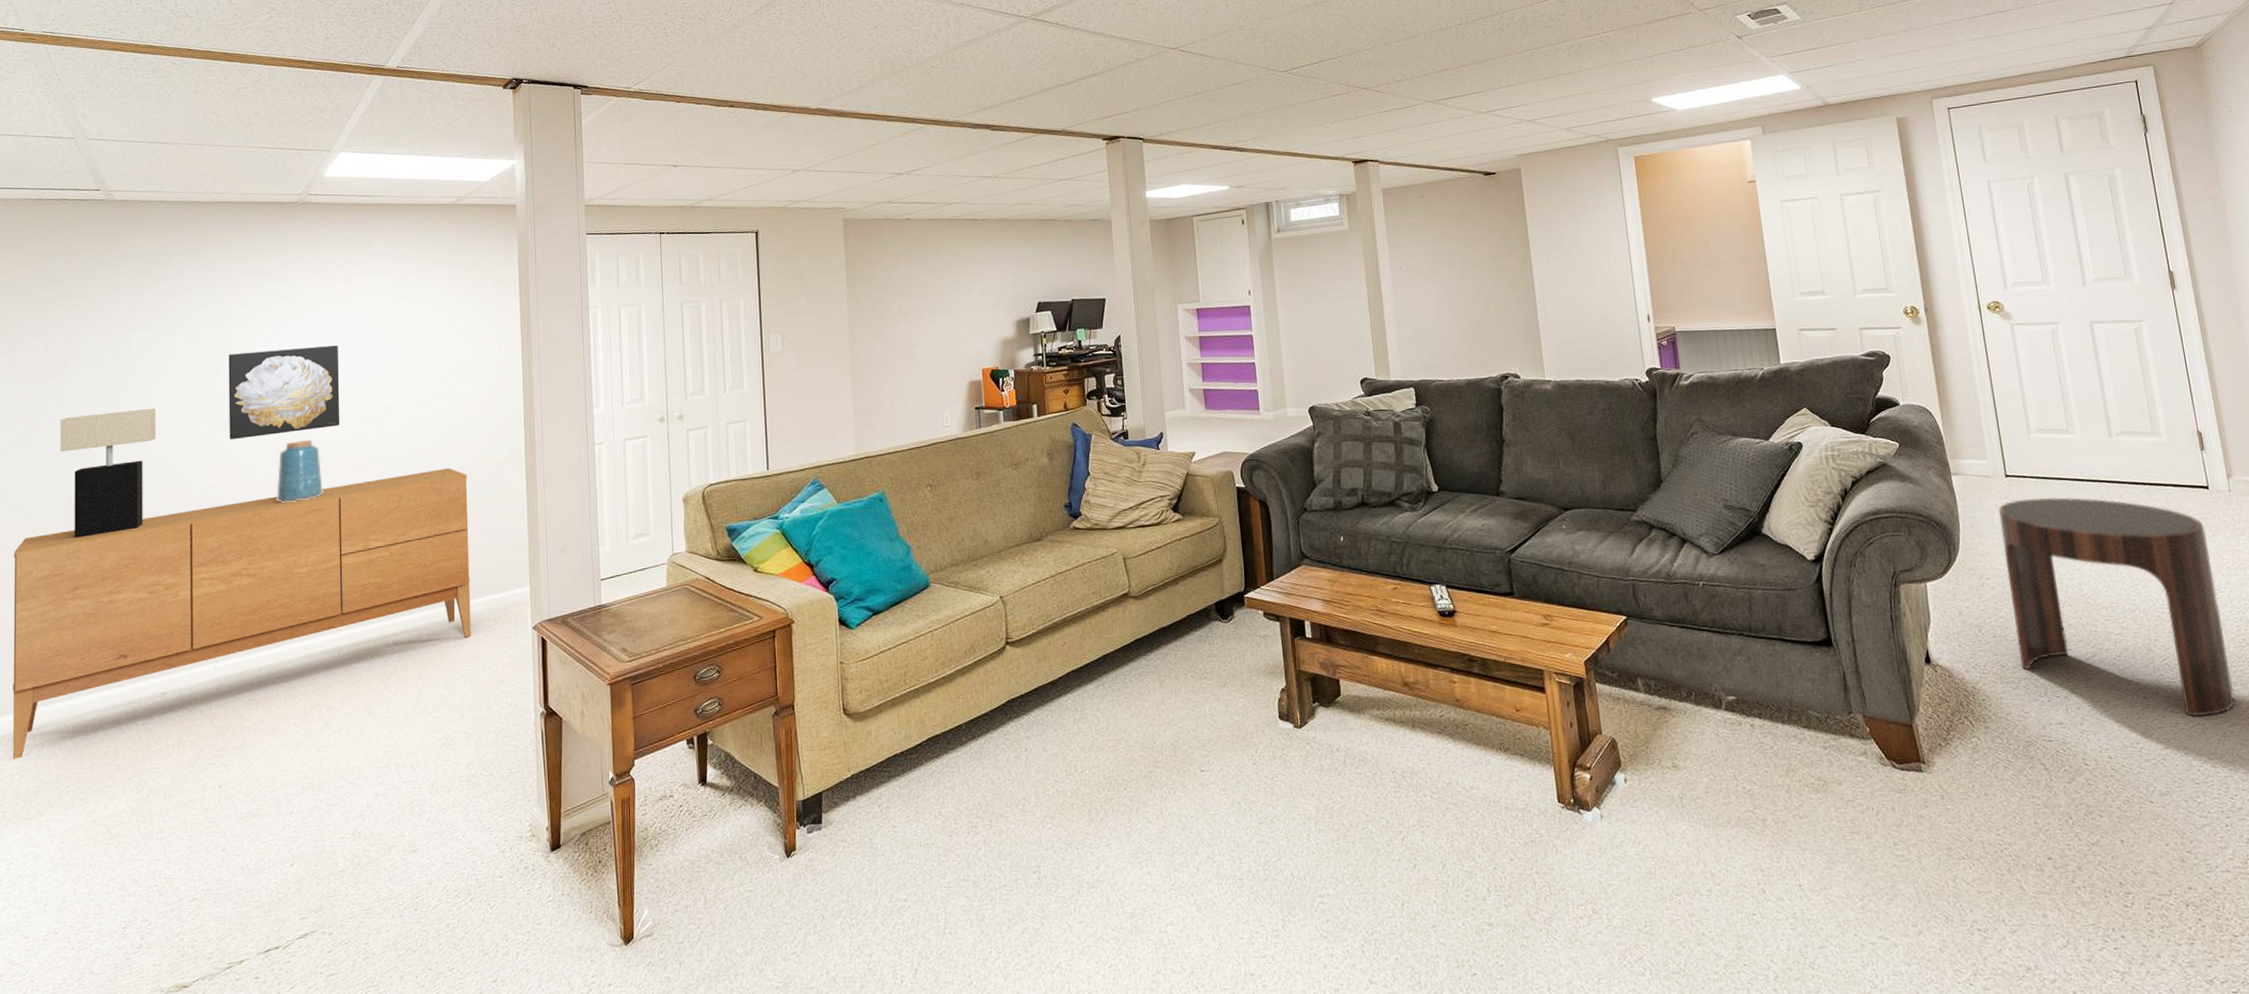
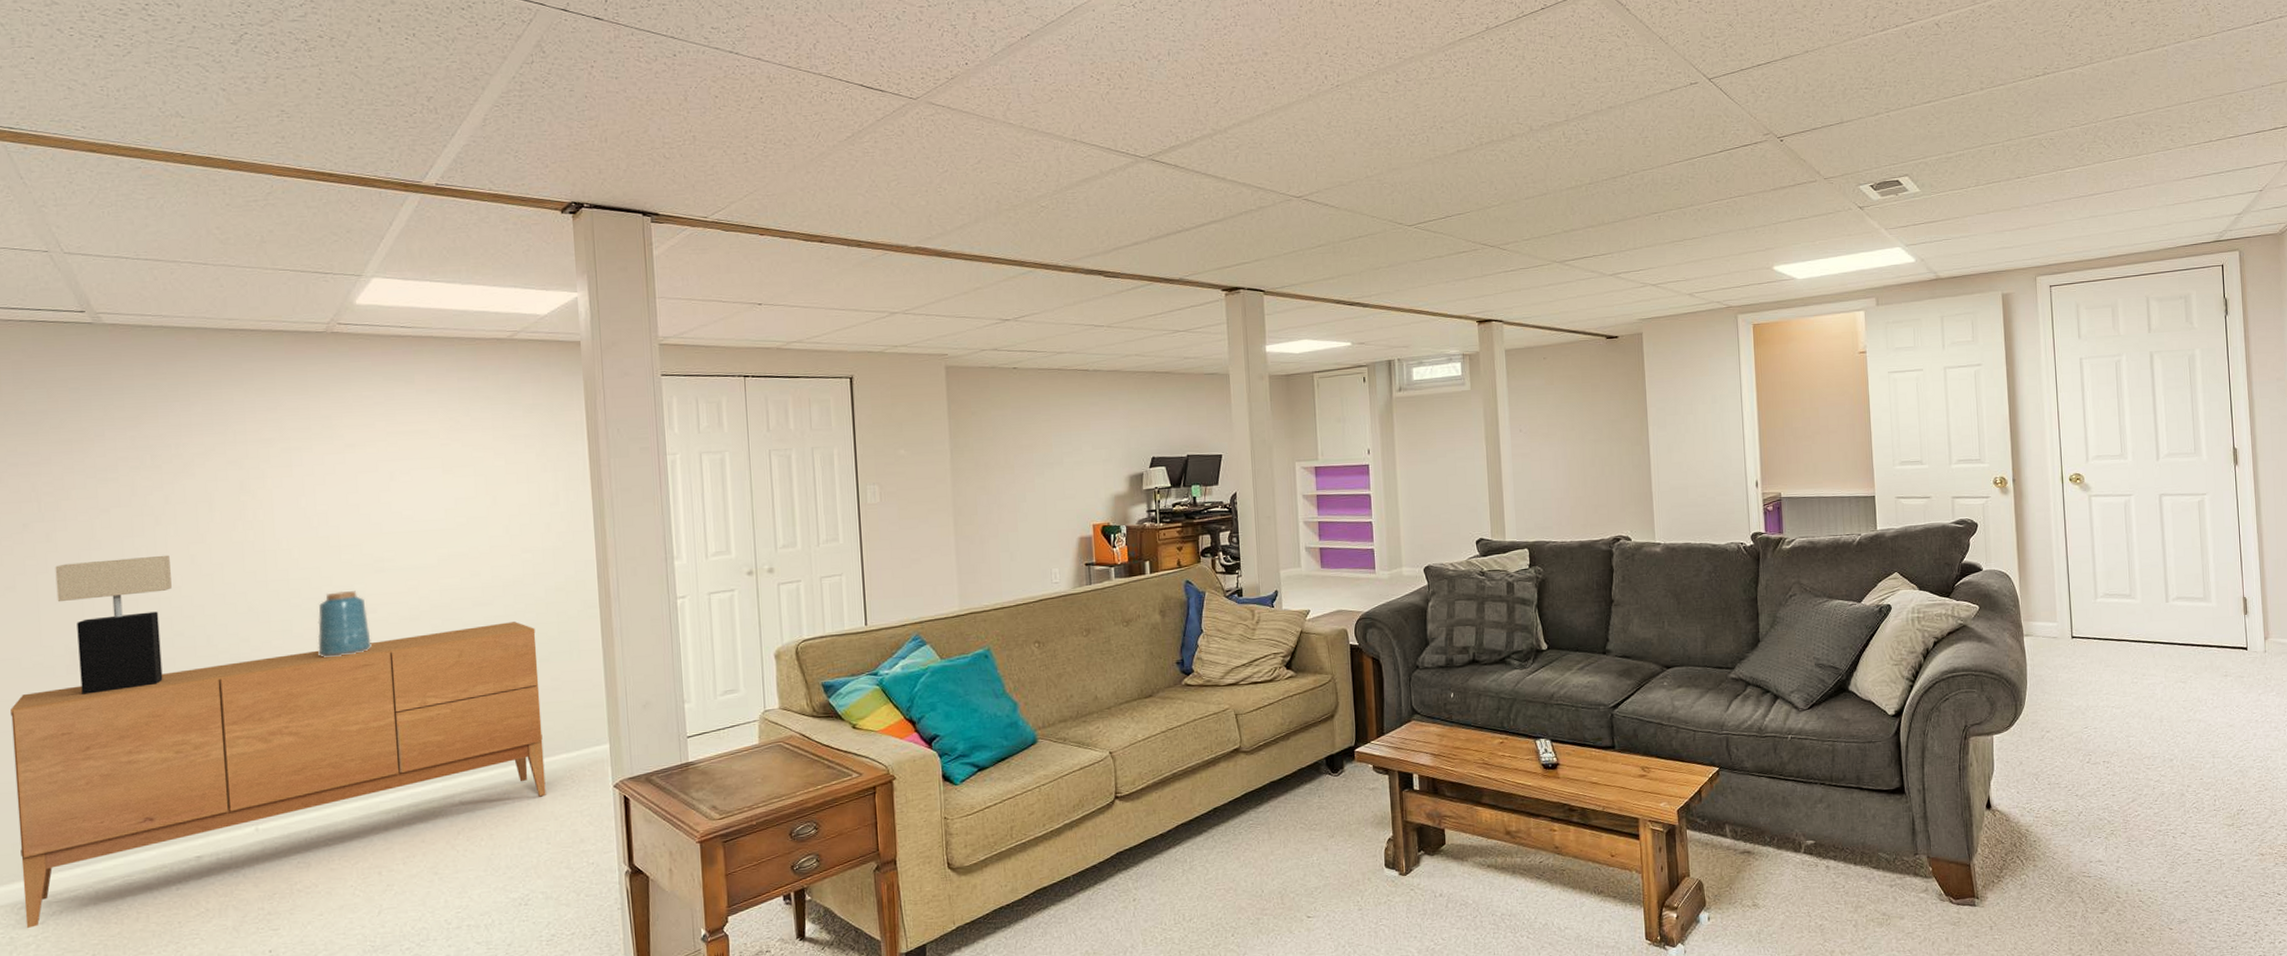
wall art: present [228,345,340,440] -> none [252,490,388,591]
side table: present [1998,497,2236,717] -> none [2062,657,2250,854]

